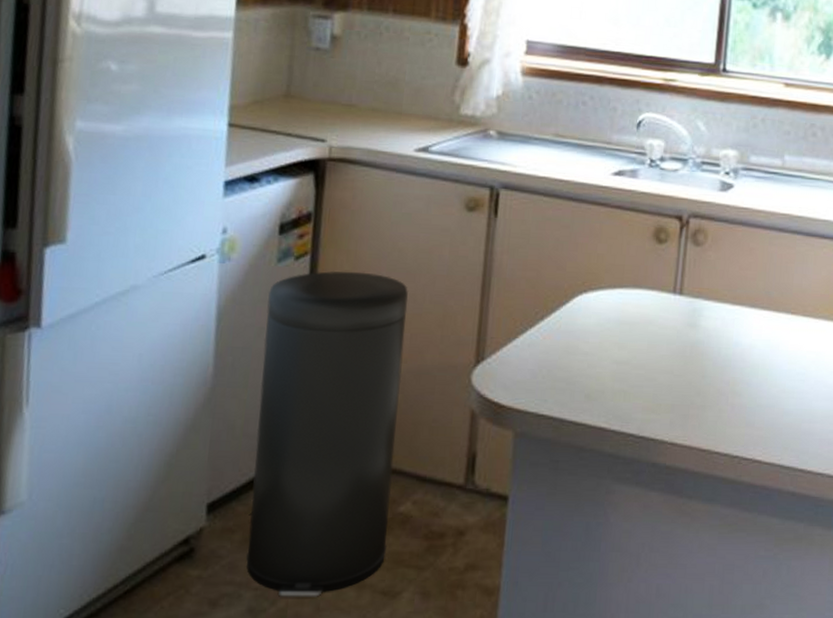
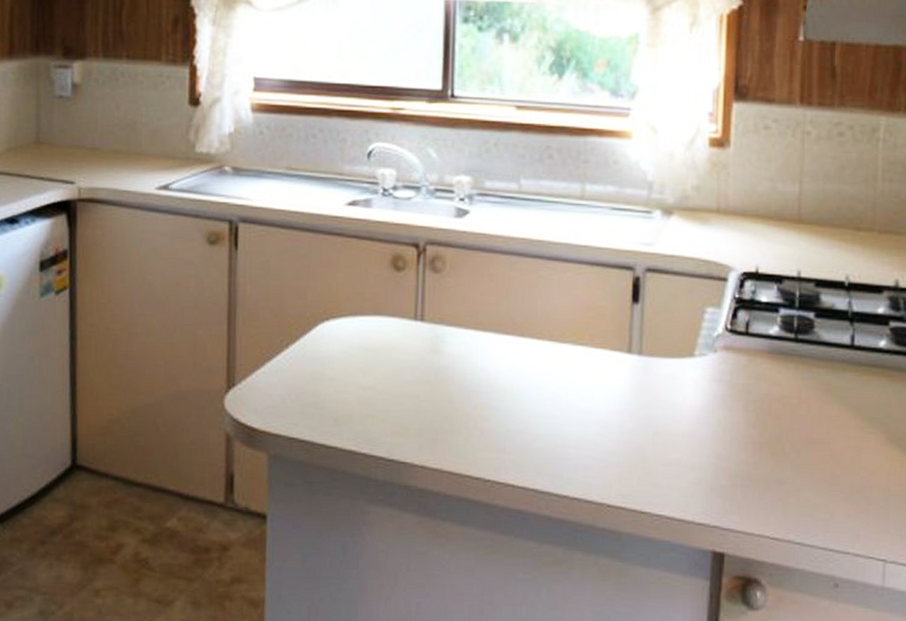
pedal bin: present [246,271,408,598] -> none [34,304,160,603]

